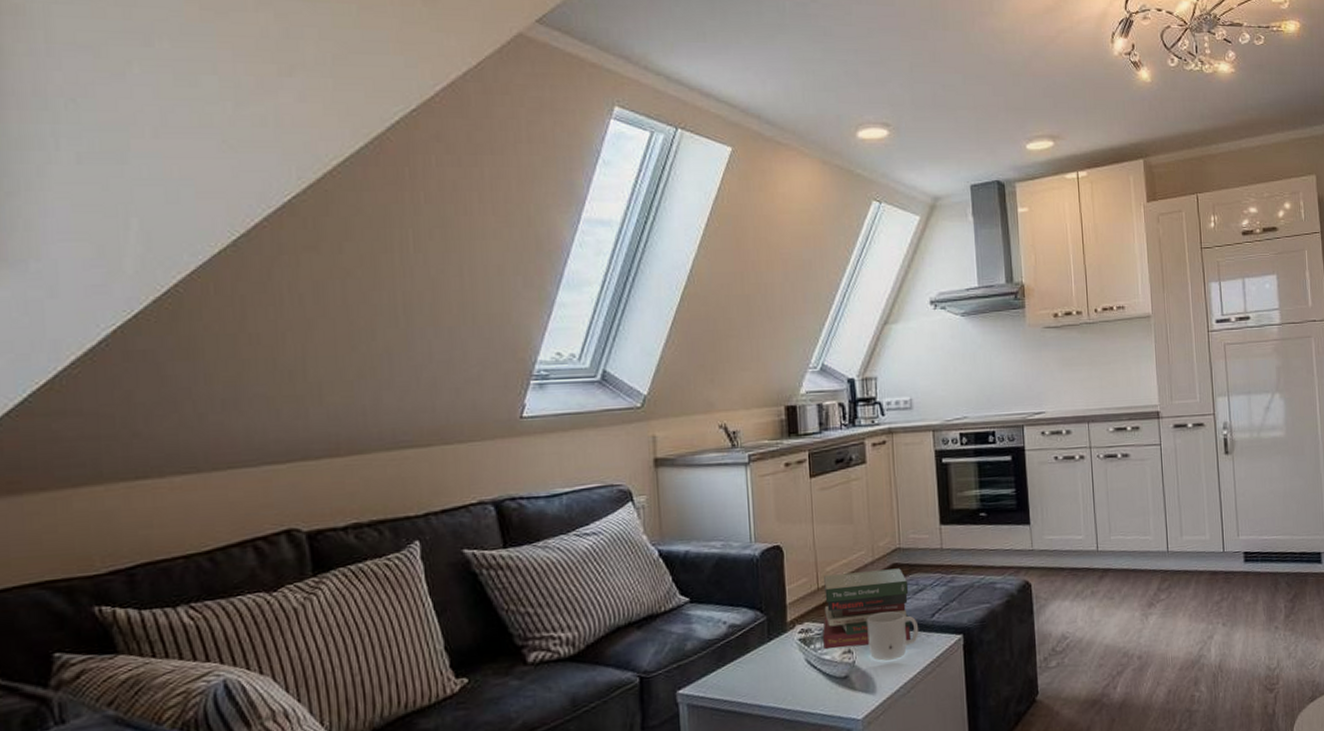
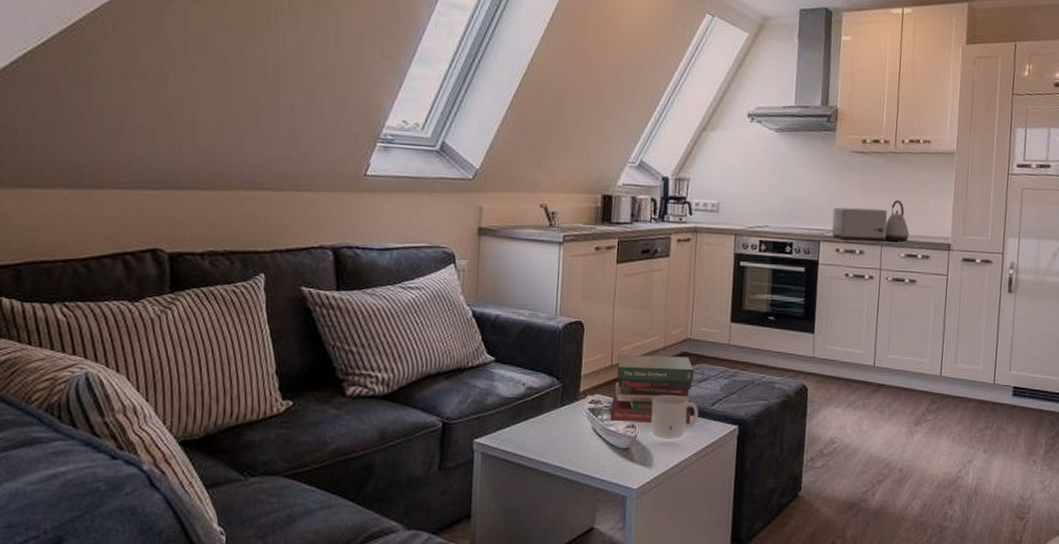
toaster: none [1033,384,1092,423] -> present [831,206,888,243]
kettle: none [1089,372,1116,417] -> present [884,199,910,243]

